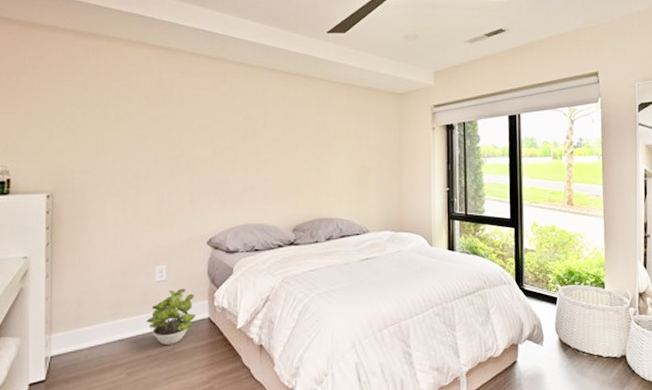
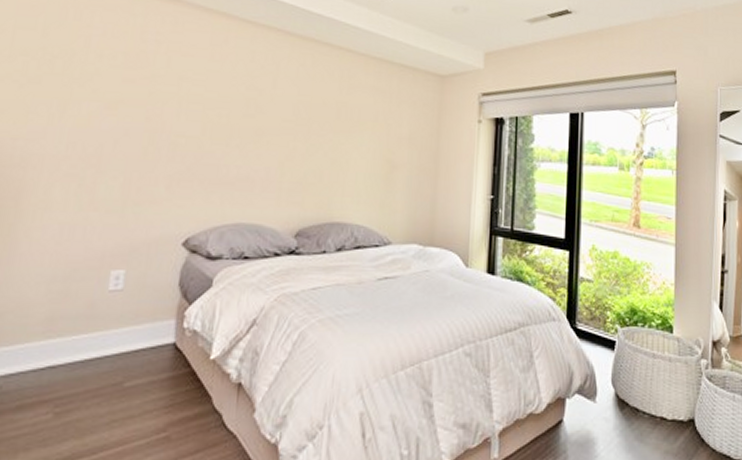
potted plant: present [147,288,196,345] -> none [90,301,159,376]

